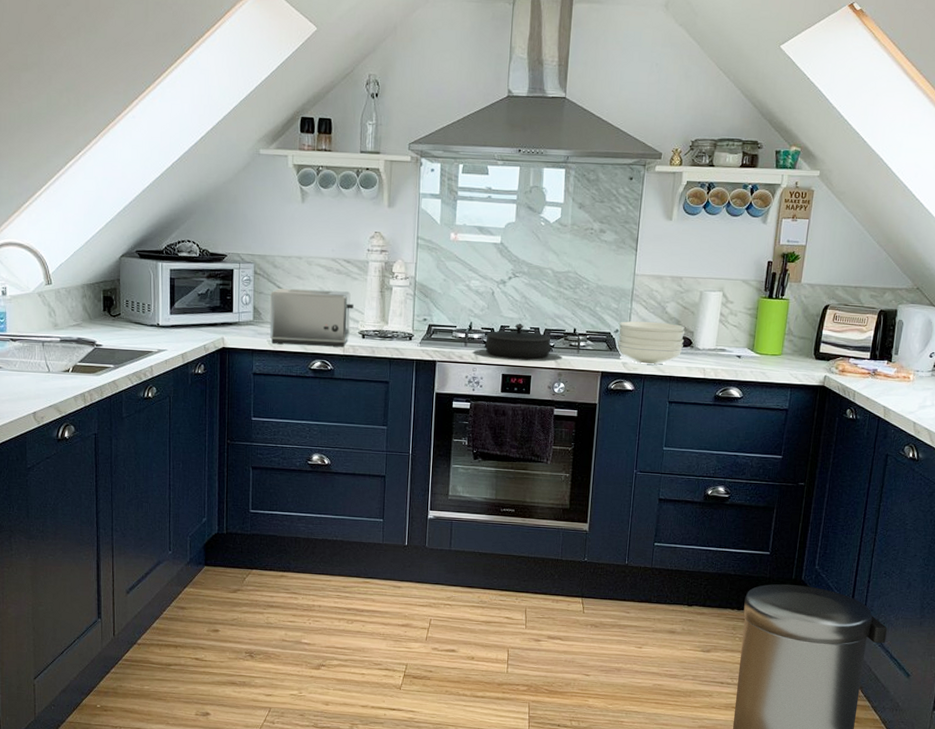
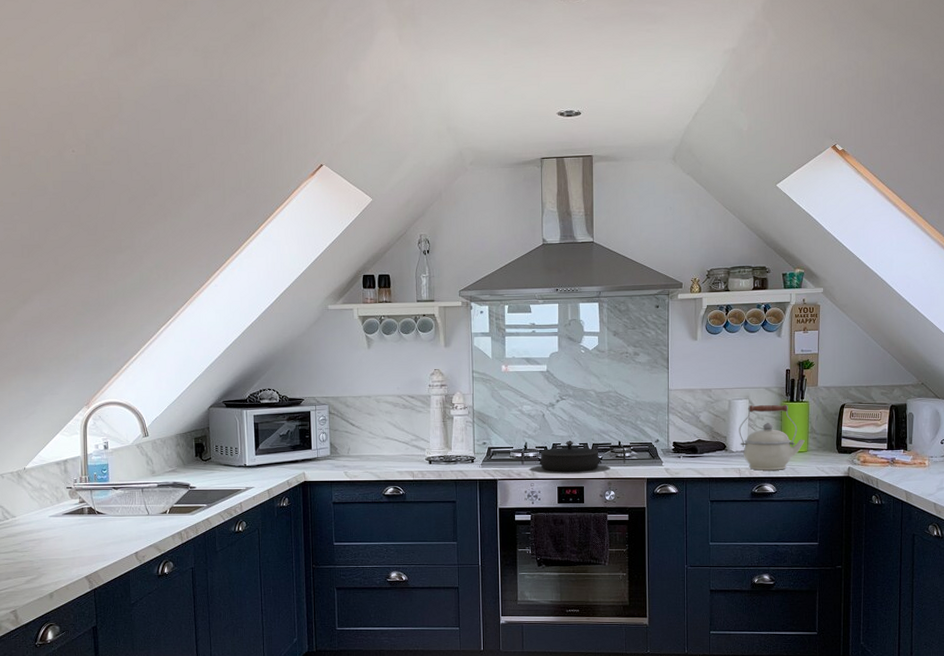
toaster: present [269,288,354,348] -> none [345,423,420,476]
bowl: present [617,321,685,365] -> none [658,430,719,469]
kettle: none [708,298,780,374] -> present [739,404,805,471]

